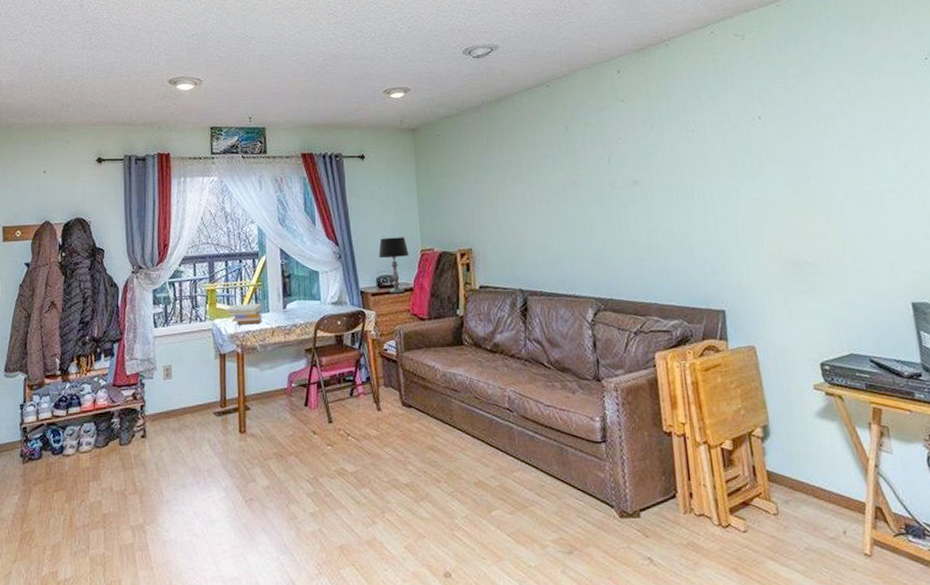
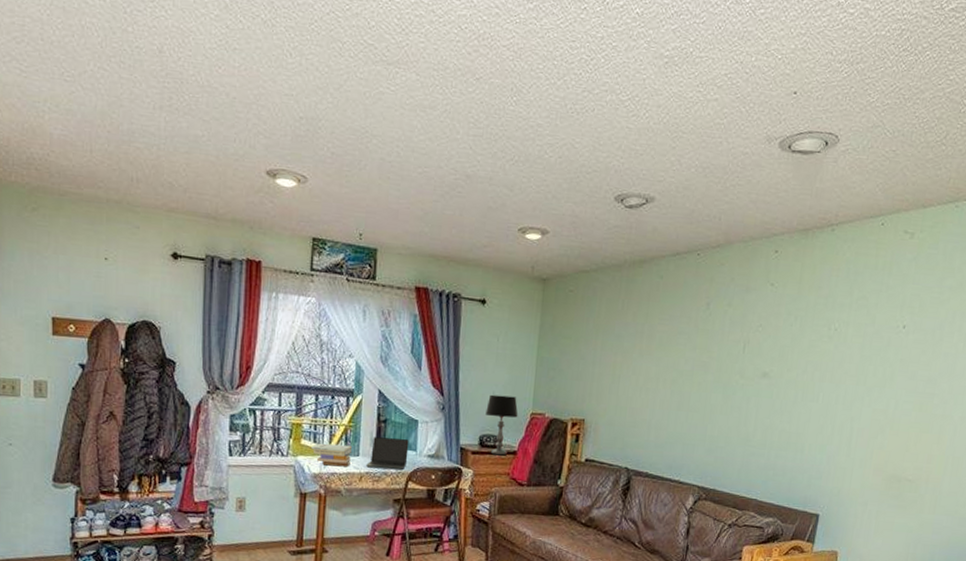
laptop: none [277,291,314,322] -> present [366,437,409,469]

